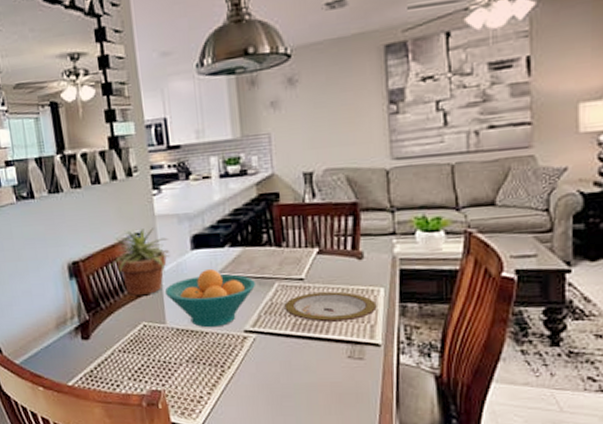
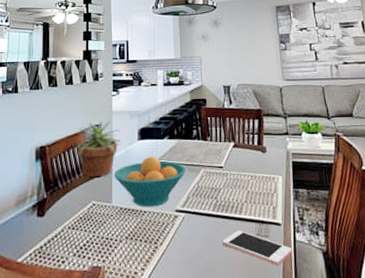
plate: present [284,291,377,322] -> none [208,178,277,204]
cell phone: none [304,351,395,390] -> present [222,230,293,265]

